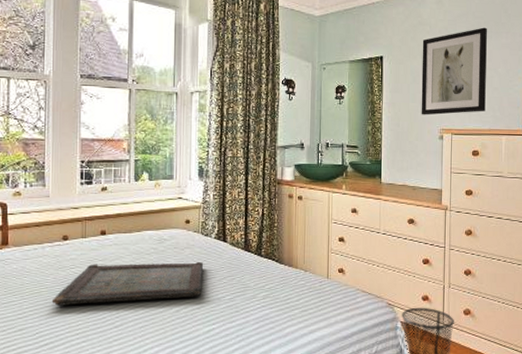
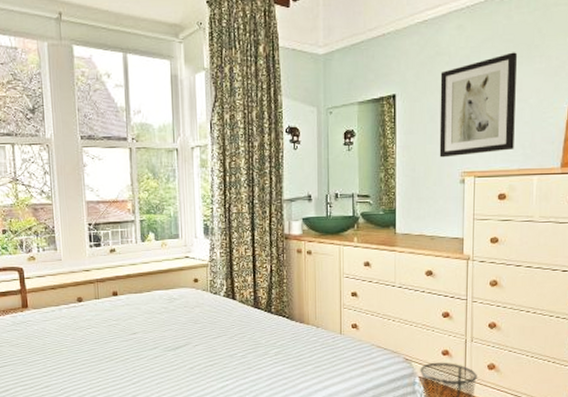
serving tray: present [51,262,204,306] -> none [72,320,215,364]

